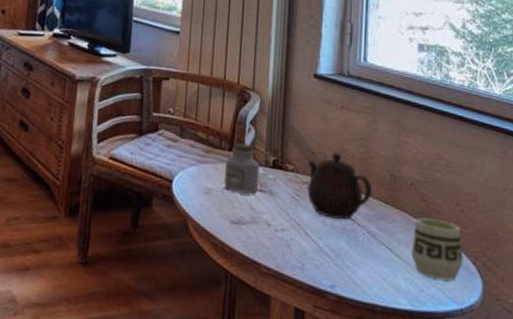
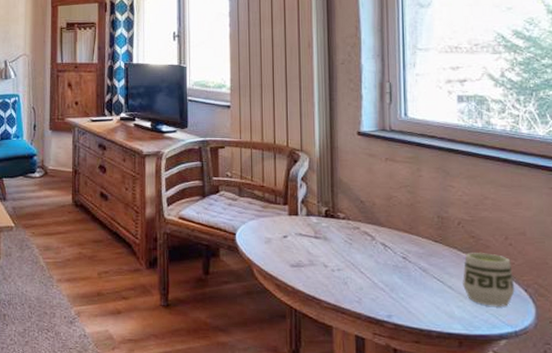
jar: present [224,143,260,194] -> none [281,198,314,241]
teapot: present [307,152,373,219] -> none [357,200,422,258]

